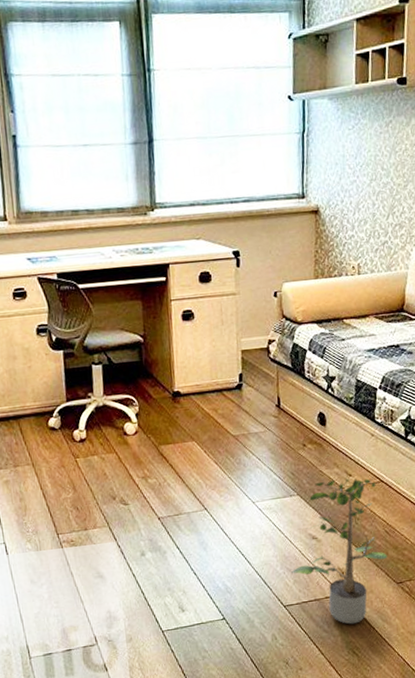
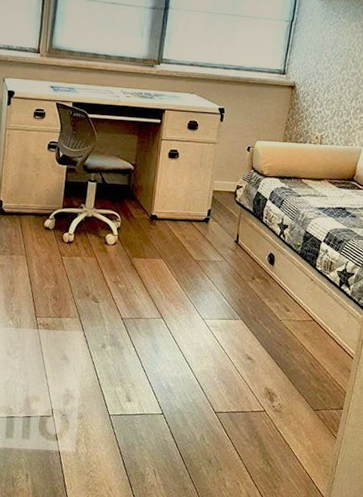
potted plant: present [291,475,387,625] -> none [226,309,311,439]

